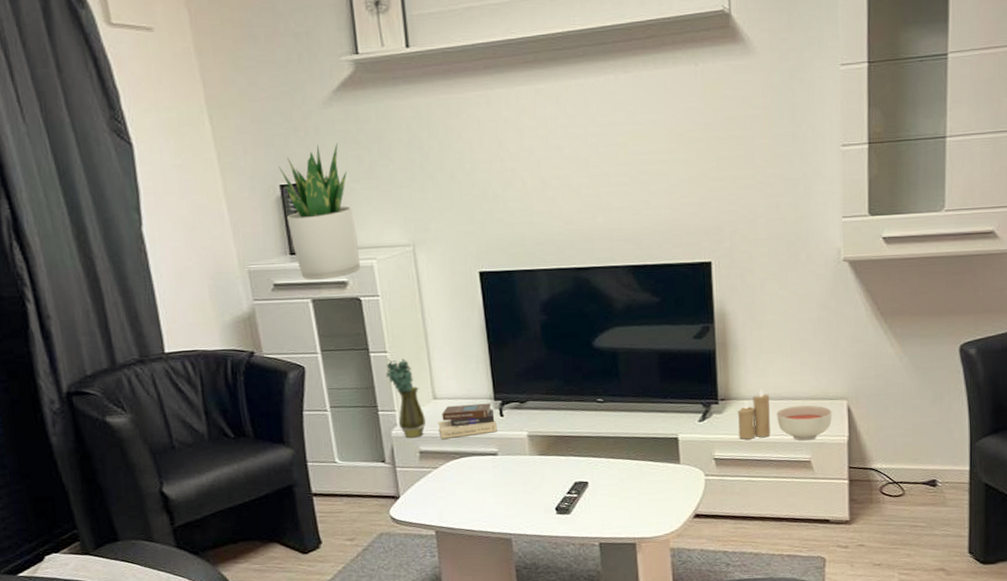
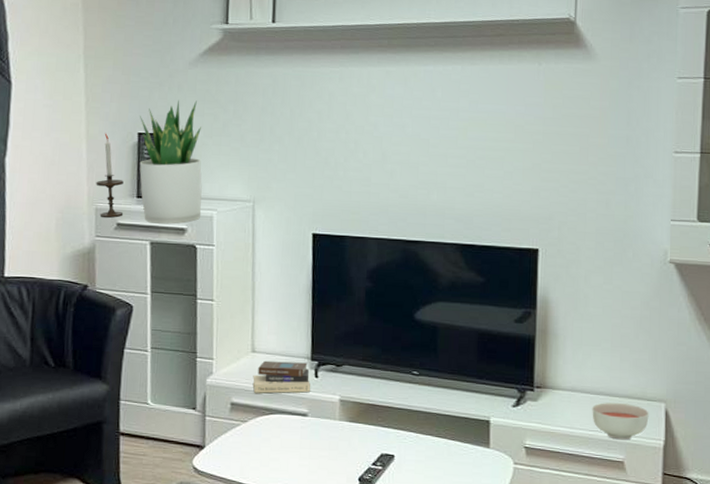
candlestick: none [244,189,279,281] -> present [96,133,124,219]
vase: present [385,359,427,438] -> none [209,307,242,388]
candle: present [737,389,770,439] -> none [552,381,587,431]

